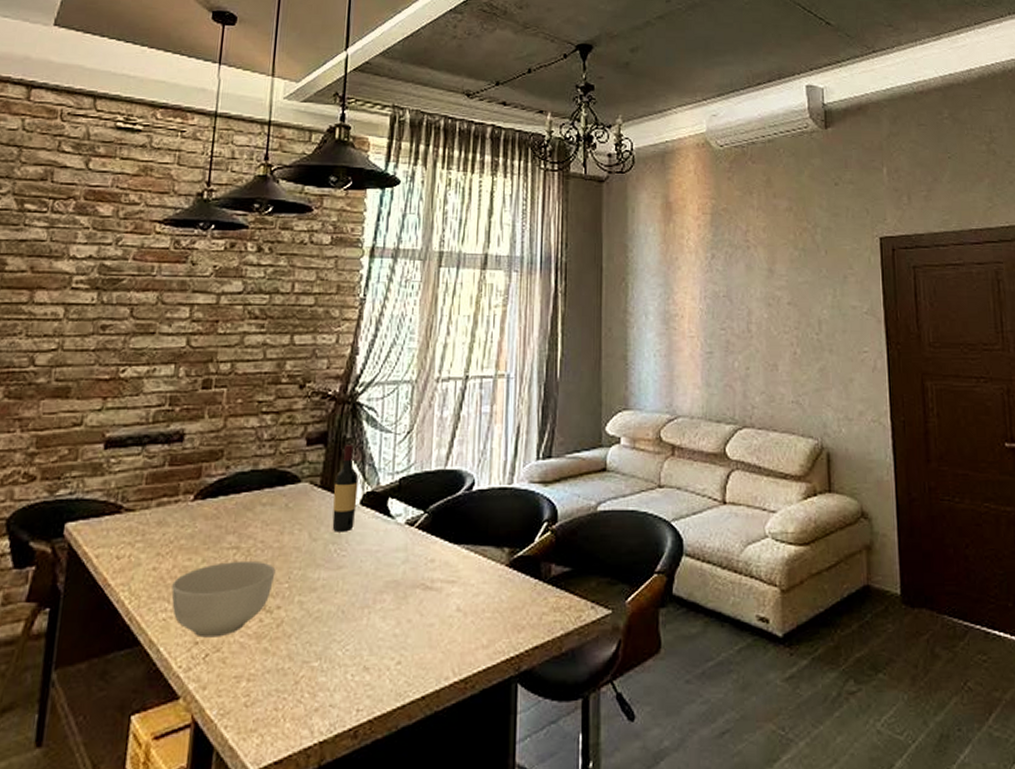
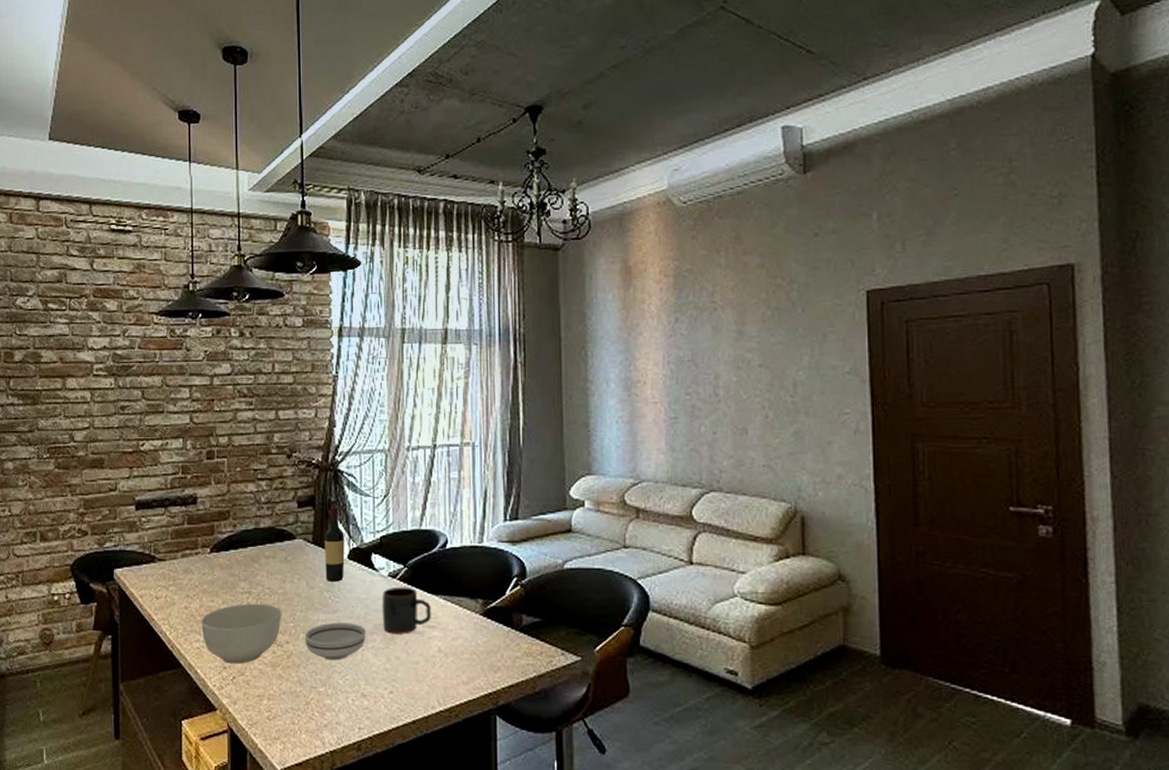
bowl: none [300,580,375,627] -> present [304,622,366,661]
mug: none [394,536,452,592] -> present [382,587,431,634]

